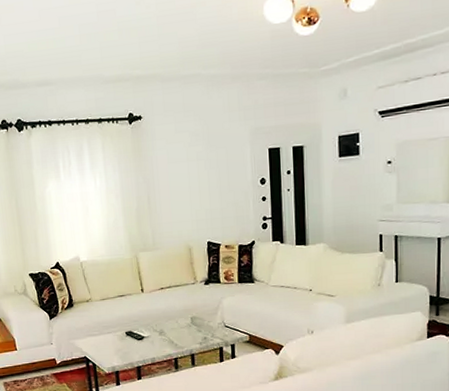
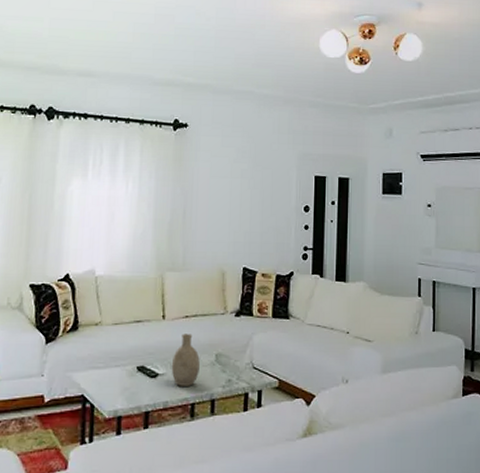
decorative vase: none [153,302,178,345] -> present [171,334,200,386]

